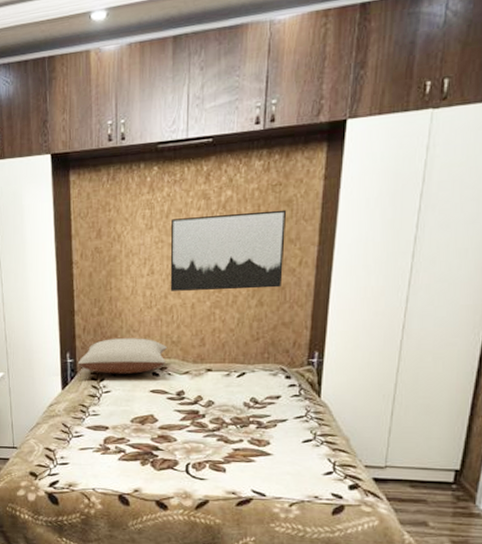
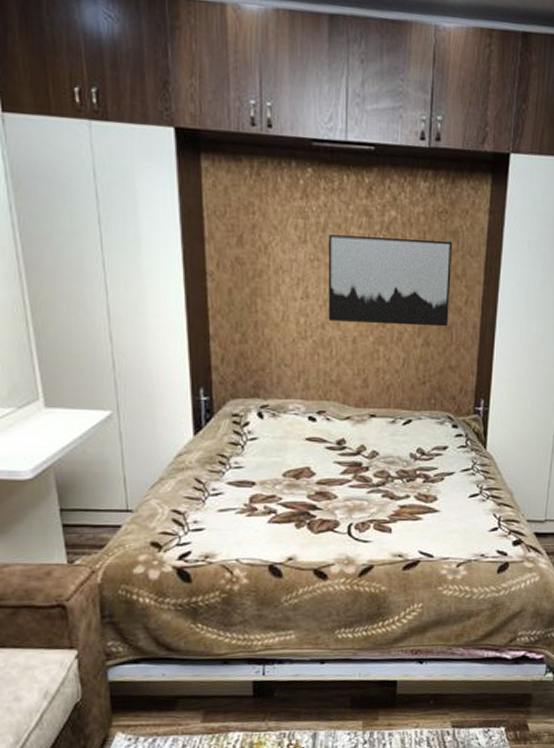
pillow: present [77,338,168,374] -> none [214,373,326,418]

